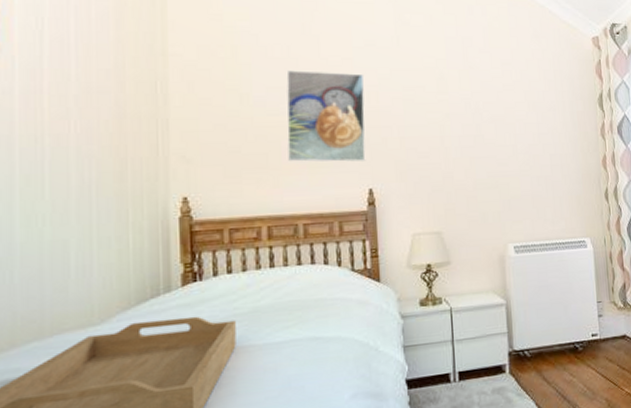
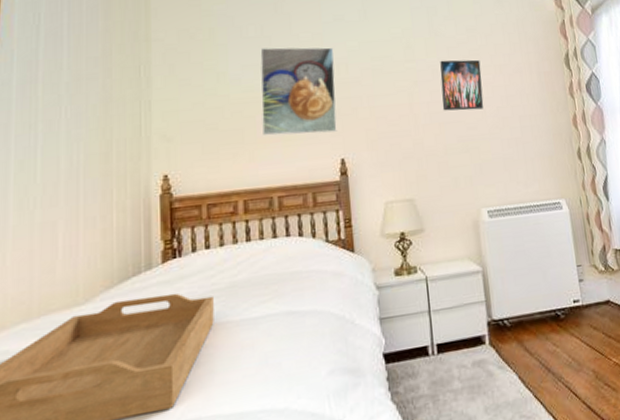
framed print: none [473,94,516,146] -> present [440,59,484,111]

